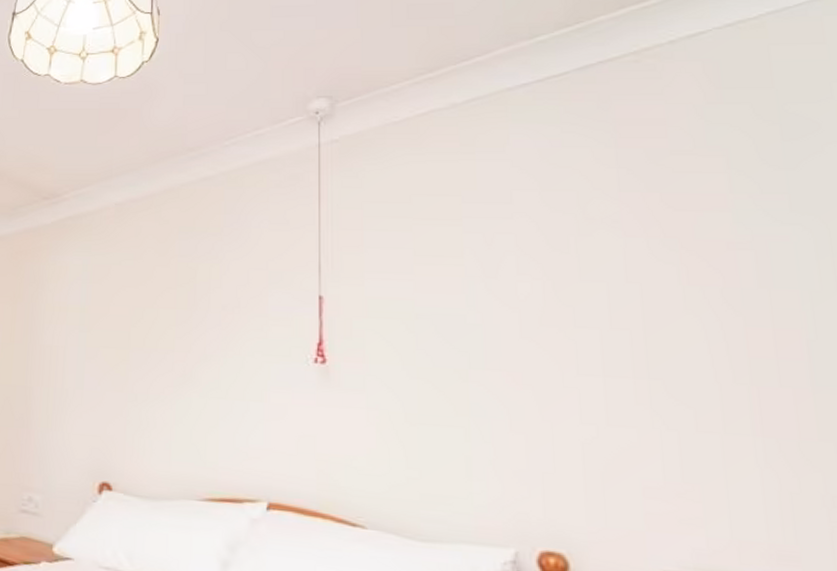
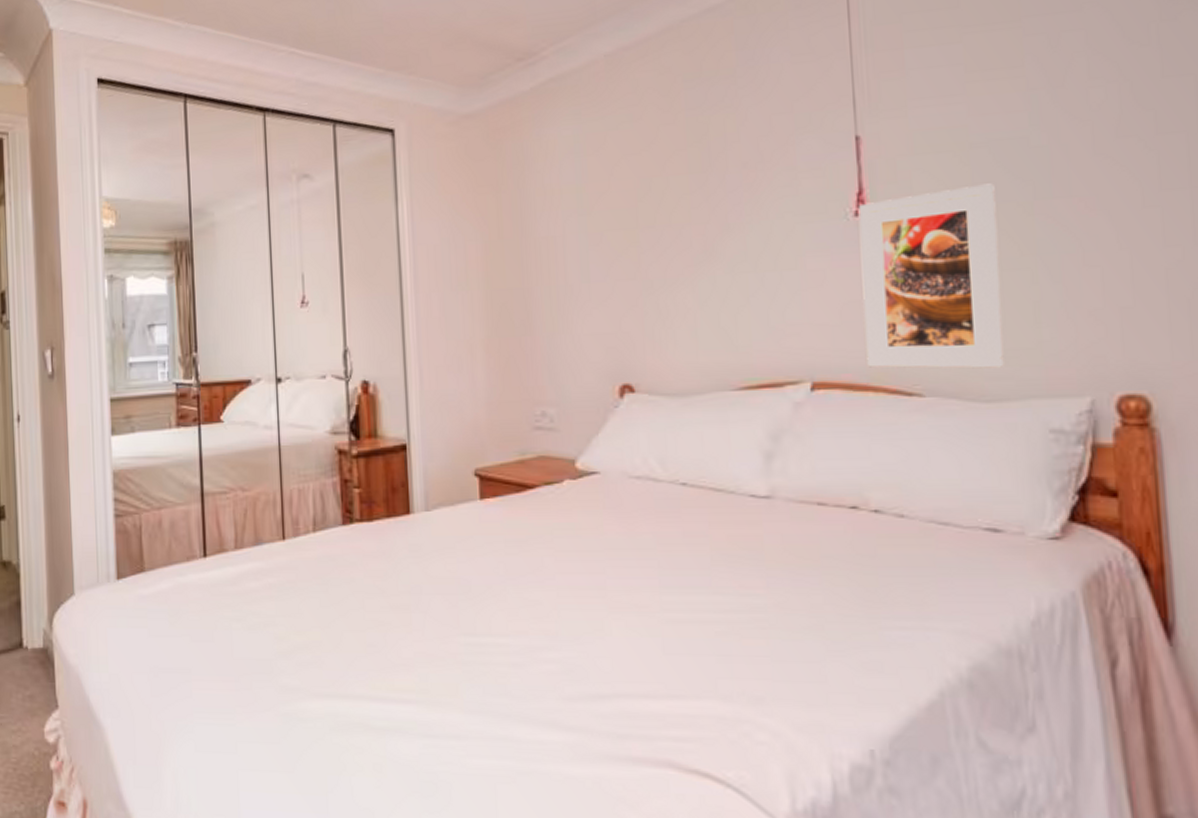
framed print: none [317,349,439,512] -> present [858,183,1004,369]

